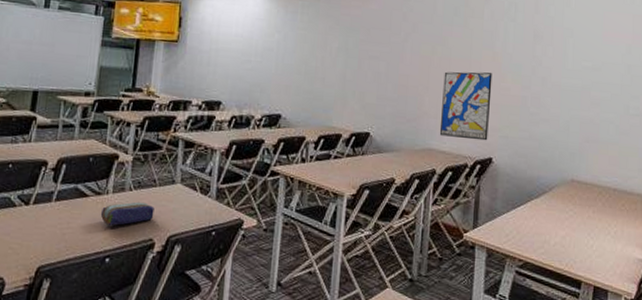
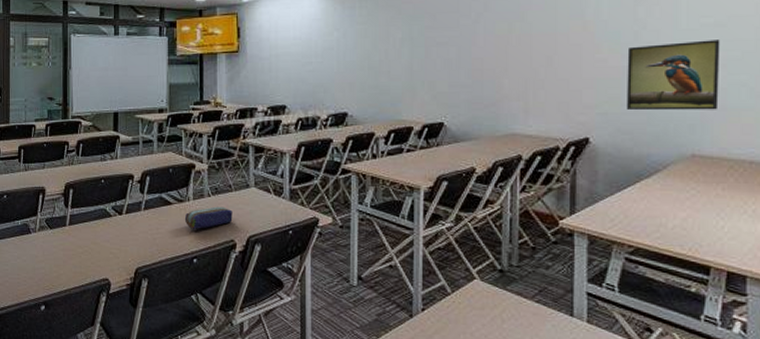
wall art: present [439,72,493,141] -> none [523,45,584,120]
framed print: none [523,79,596,142] -> present [626,40,720,111]

